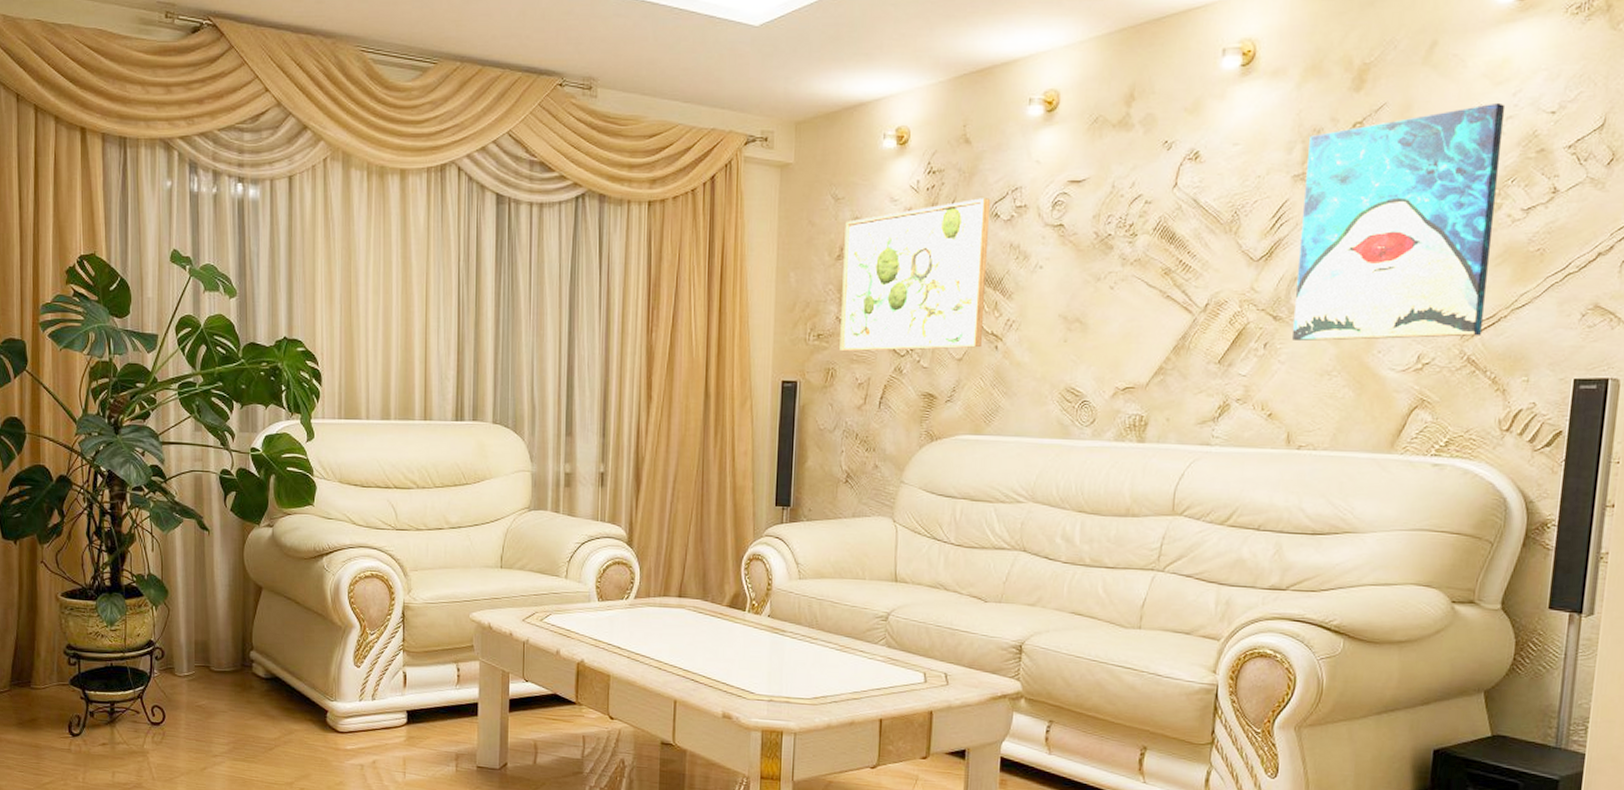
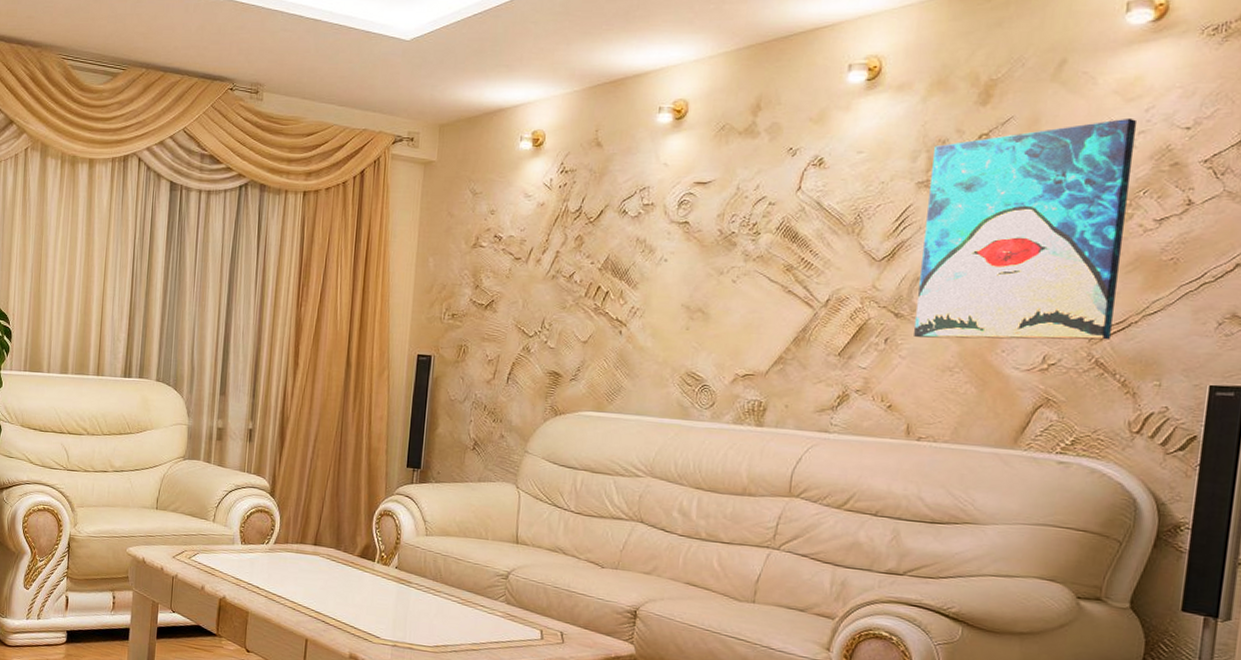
wall art: present [839,198,991,351] -> none [472,196,620,332]

